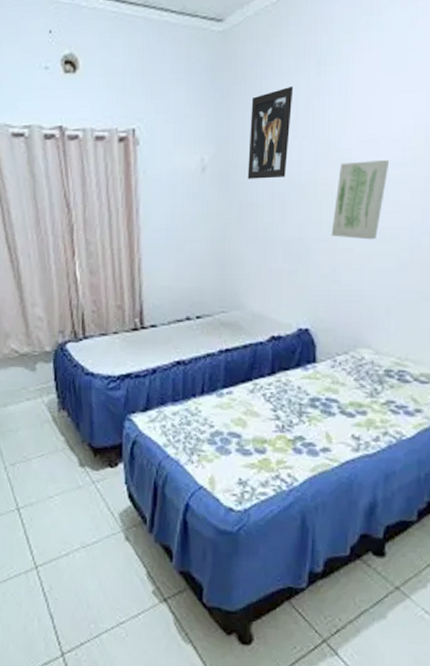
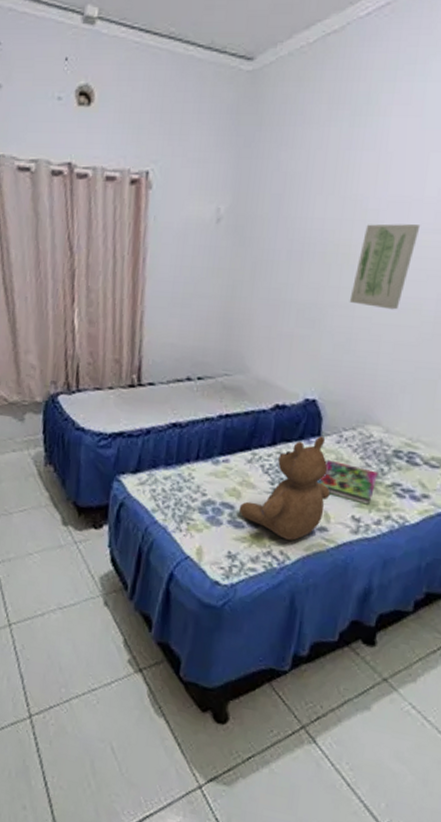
teddy bear: none [245,362,330,463] -> present [238,436,331,541]
wall art: present [247,86,294,179] -> none [265,136,324,236]
book: none [315,383,372,423] -> present [316,459,378,505]

